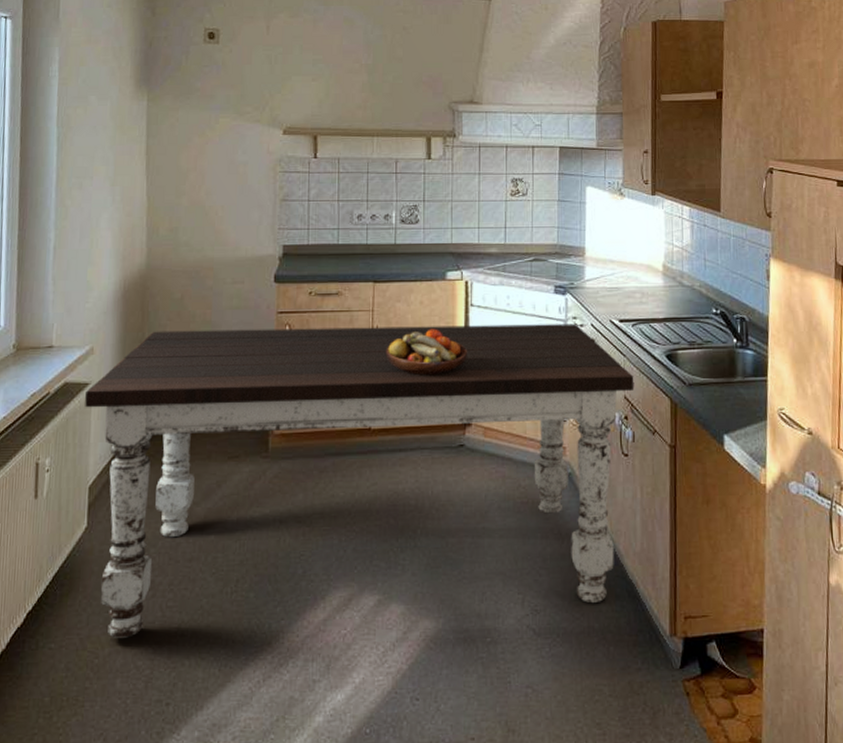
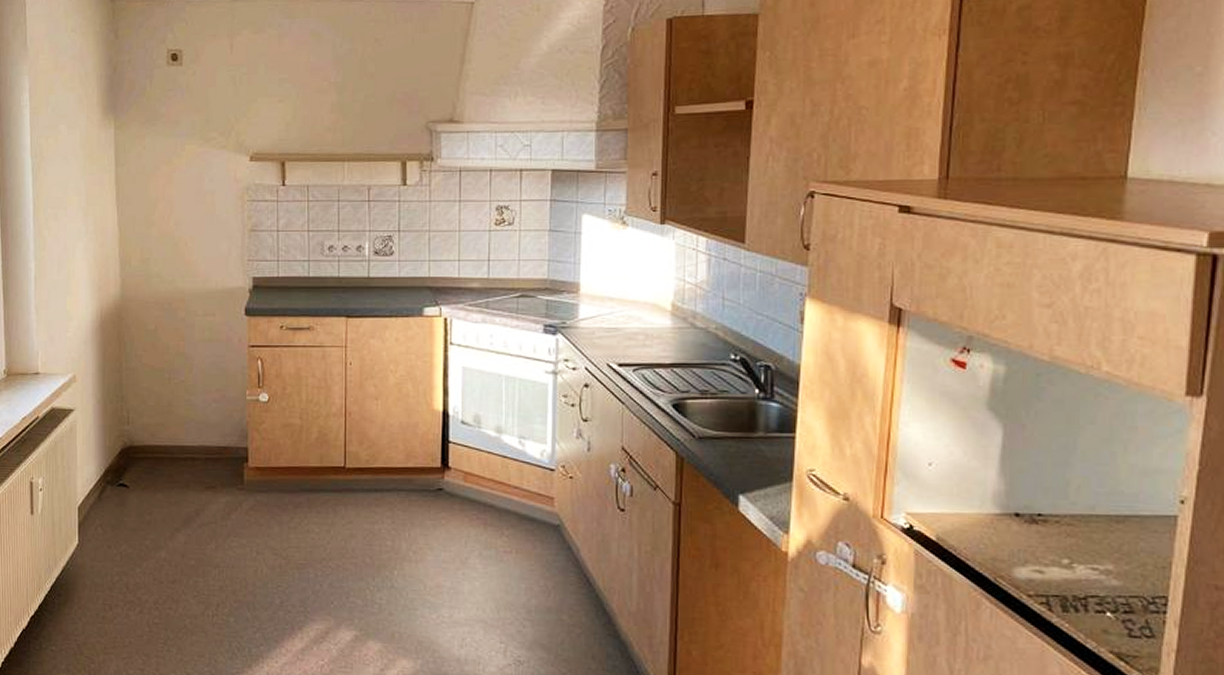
dining table: present [85,323,635,638] -> none [71,361,634,661]
fruit bowl: present [386,329,468,376] -> none [360,367,447,416]

